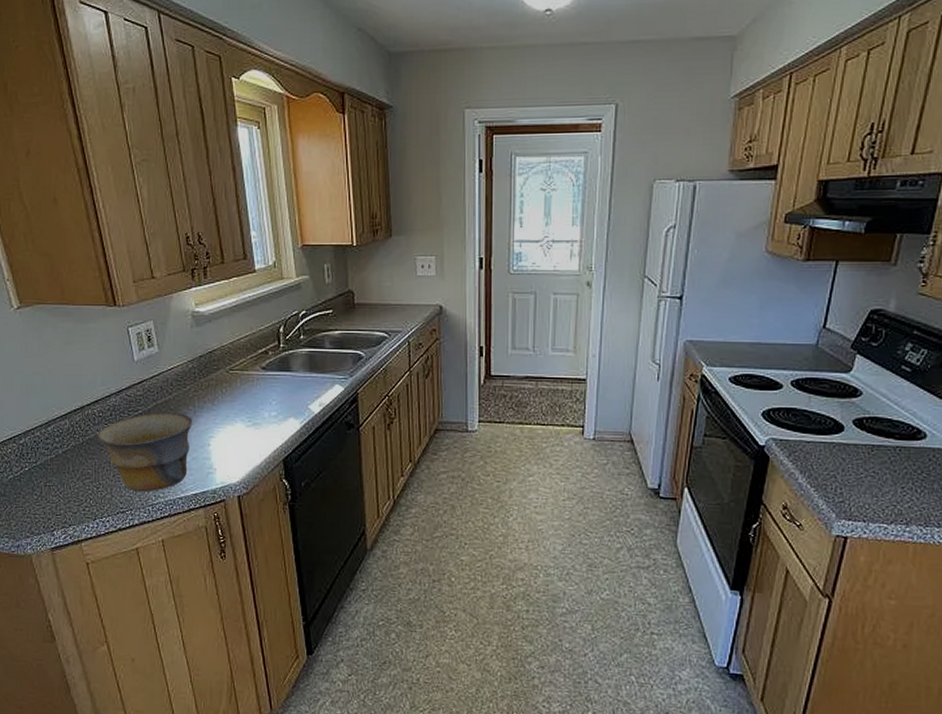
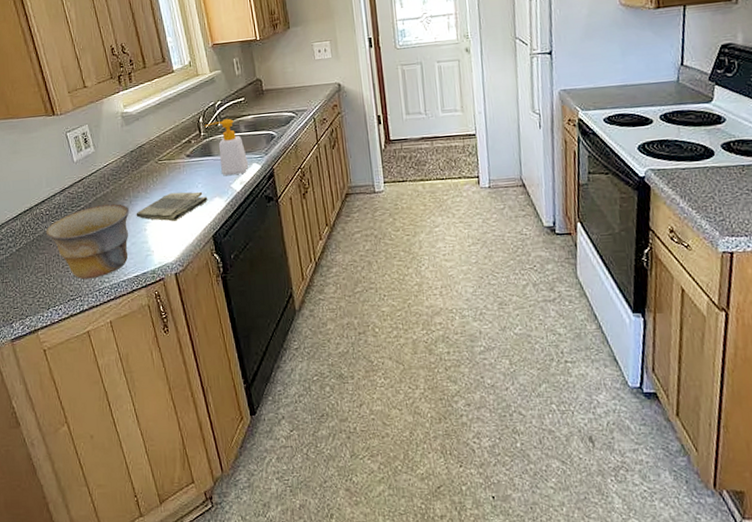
dish towel: none [200,407,282,439] -> present [136,191,208,221]
soap bottle: none [285,331,331,395] -> present [204,118,249,175]

